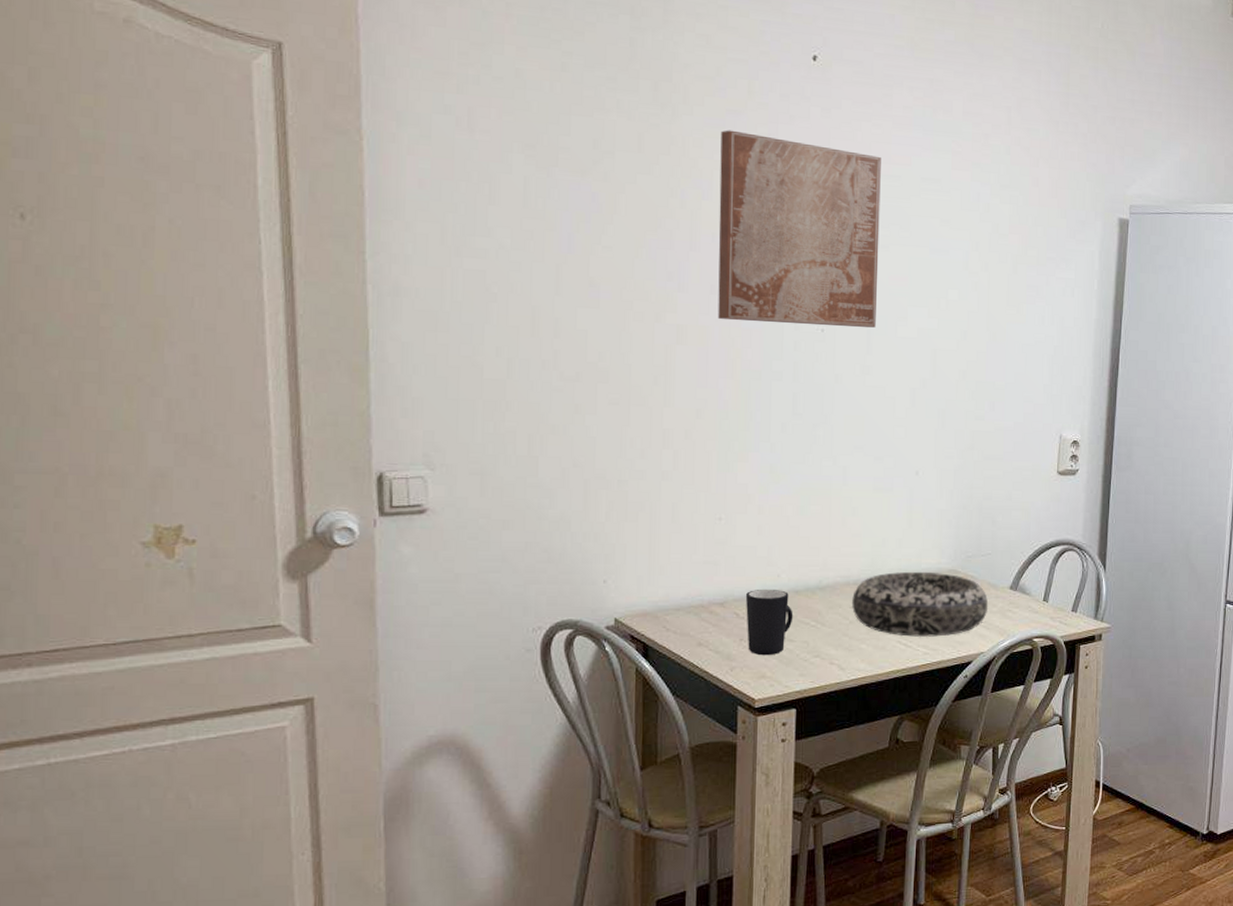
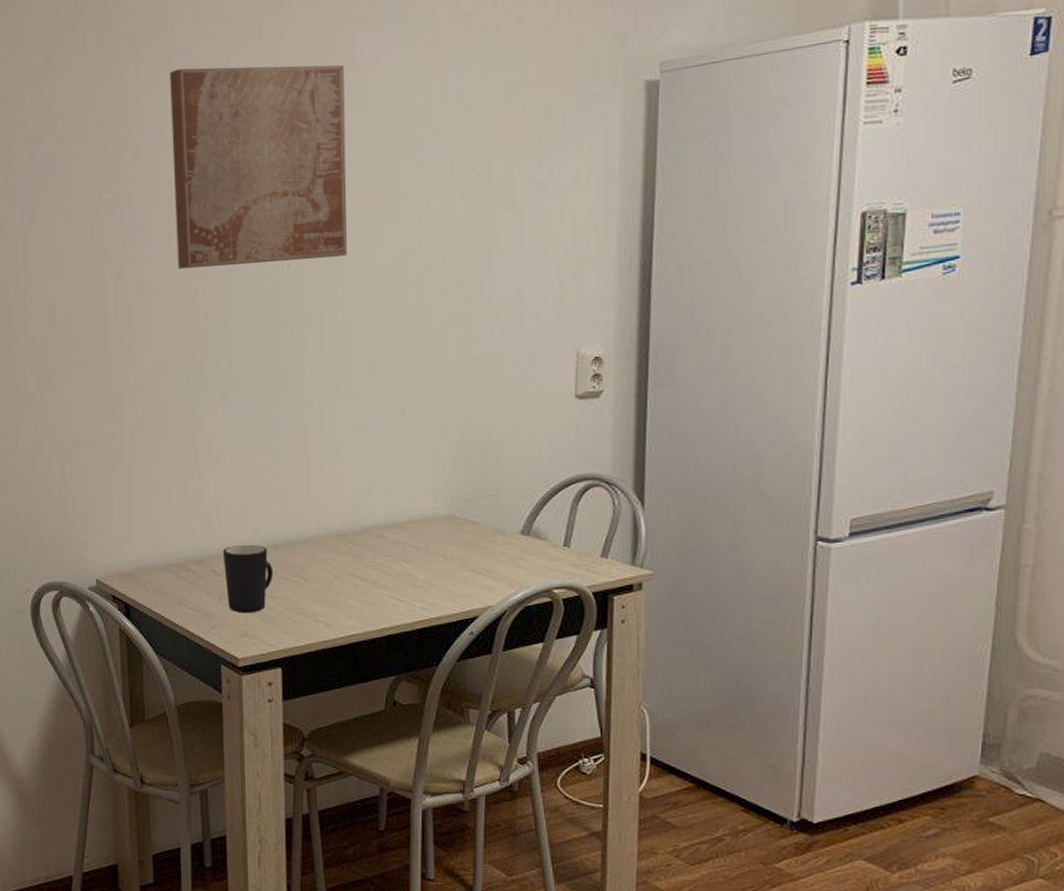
decorative bowl: present [852,571,989,638] -> none [336,519,495,592]

